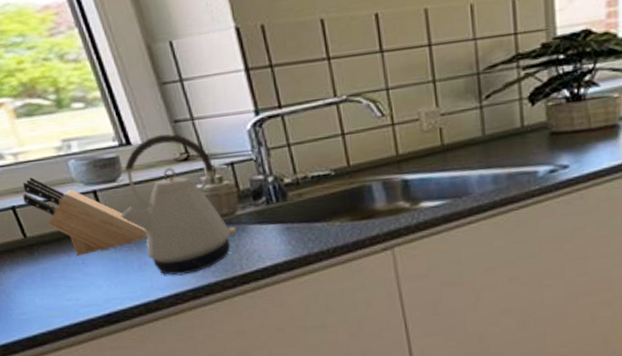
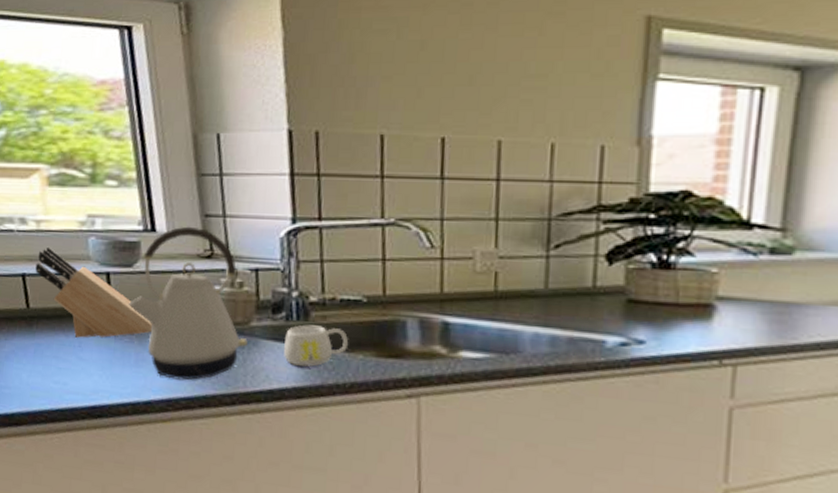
mug: none [269,202,326,242] -> present [283,324,349,367]

